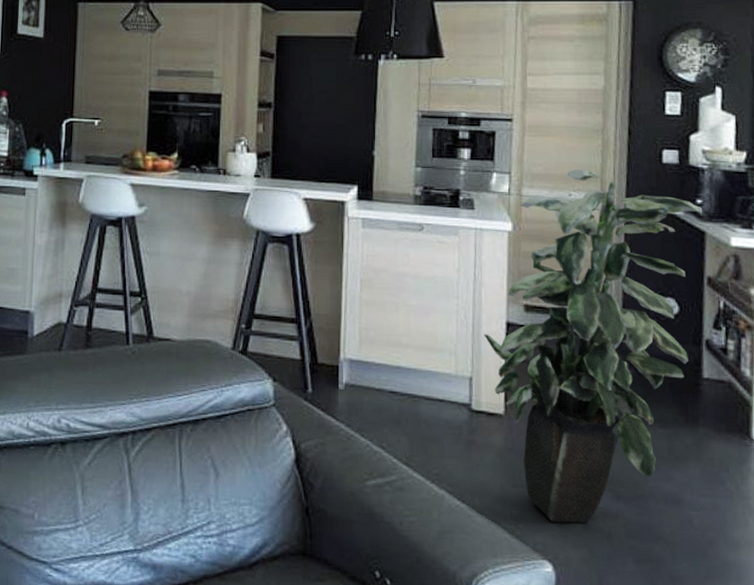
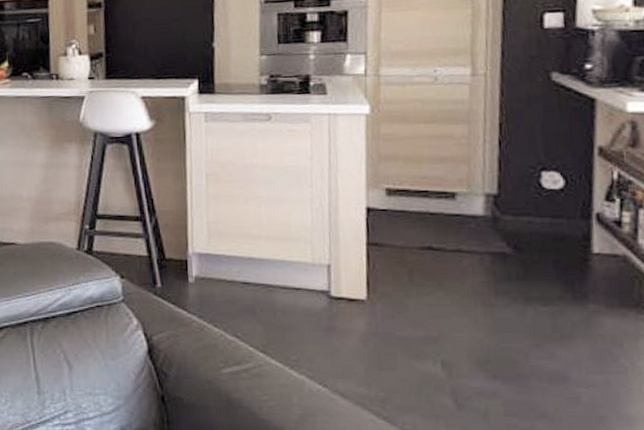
indoor plant: present [484,169,703,524] -> none [342,42,593,404]

